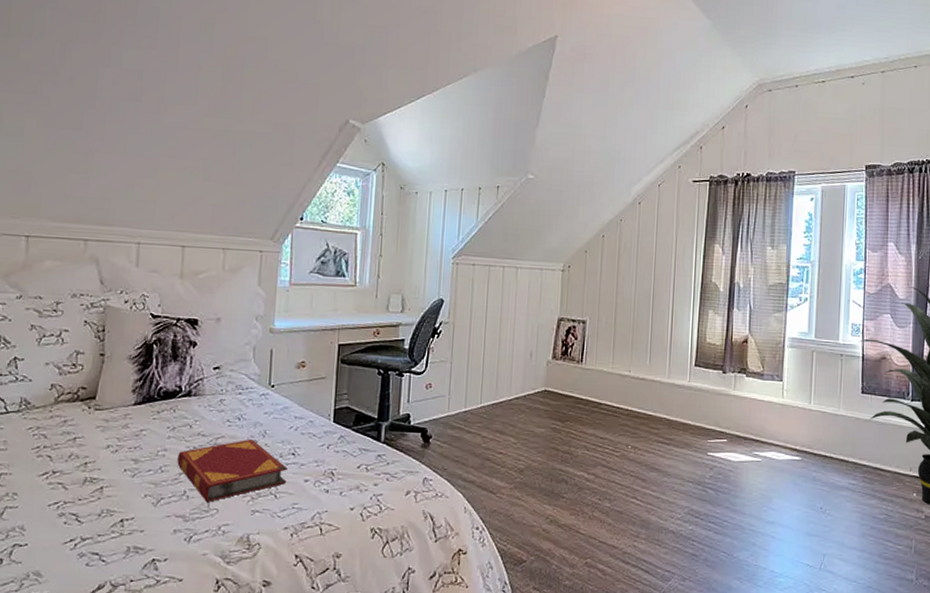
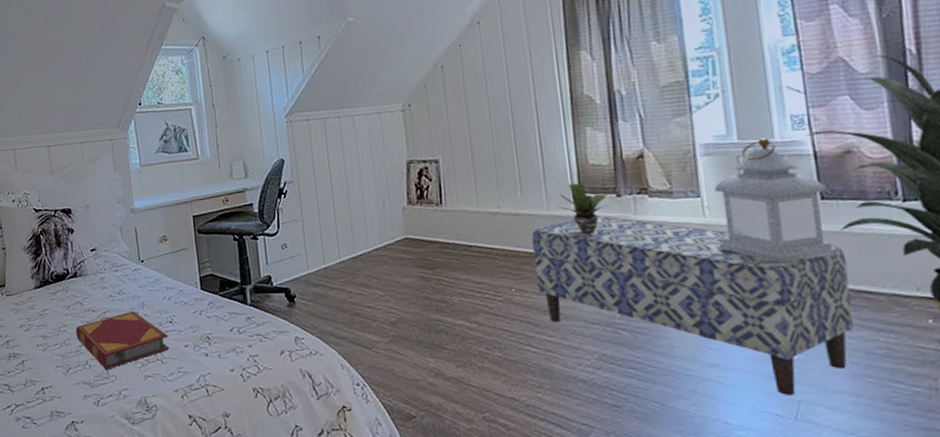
bench: none [650,388,871,550] -> present [532,216,854,395]
potted plant: none [676,358,717,404] -> present [557,183,610,235]
lantern: none [789,339,866,441] -> present [714,138,838,263]

